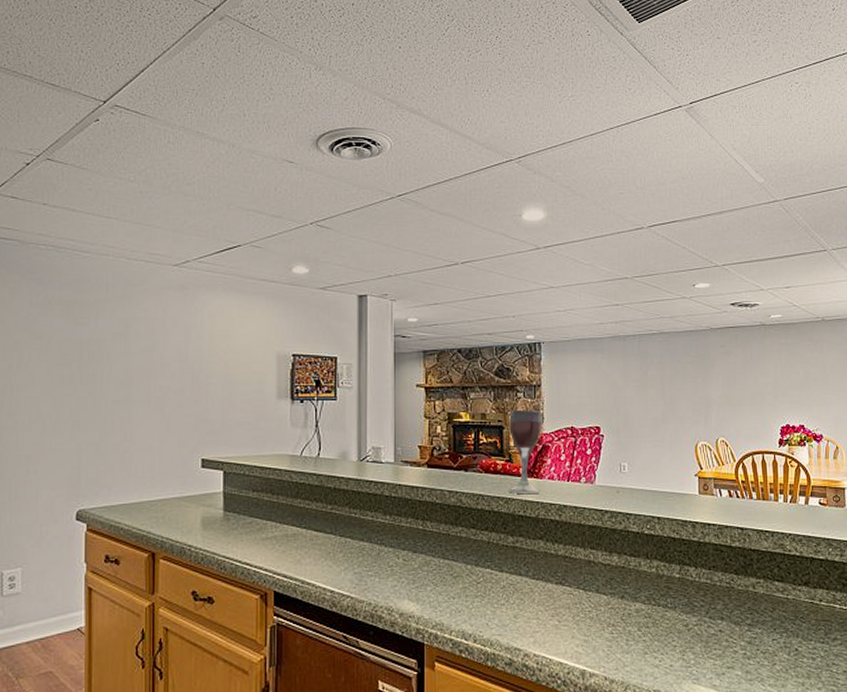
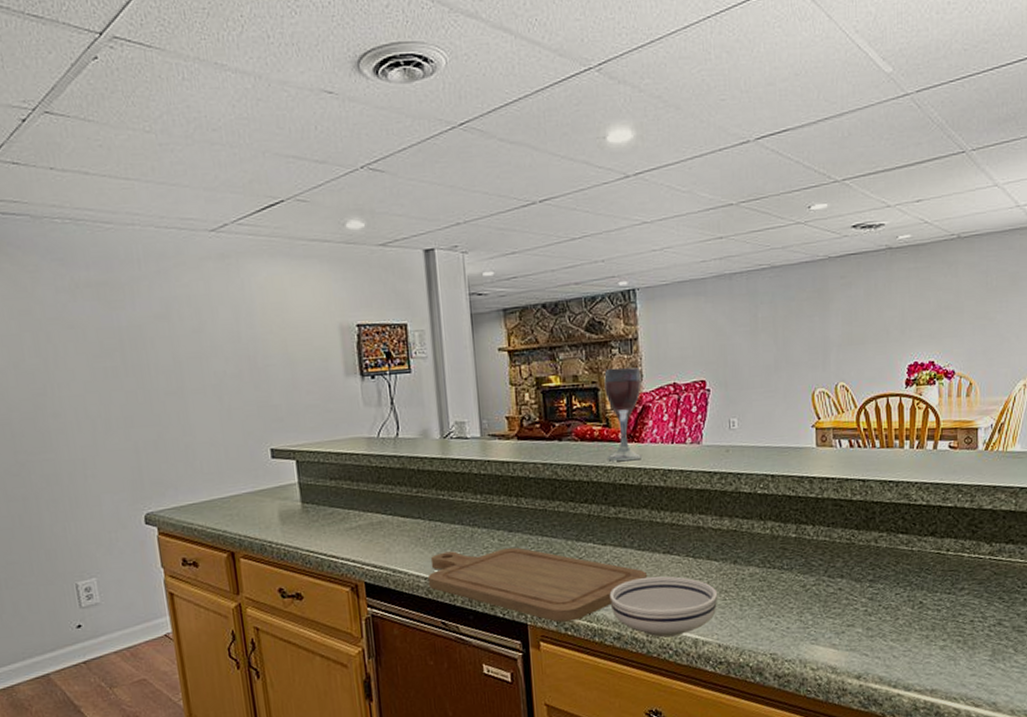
chopping board: none [334,567,539,644] -> present [427,547,647,623]
bowl: none [503,605,606,667] -> present [609,576,718,638]

